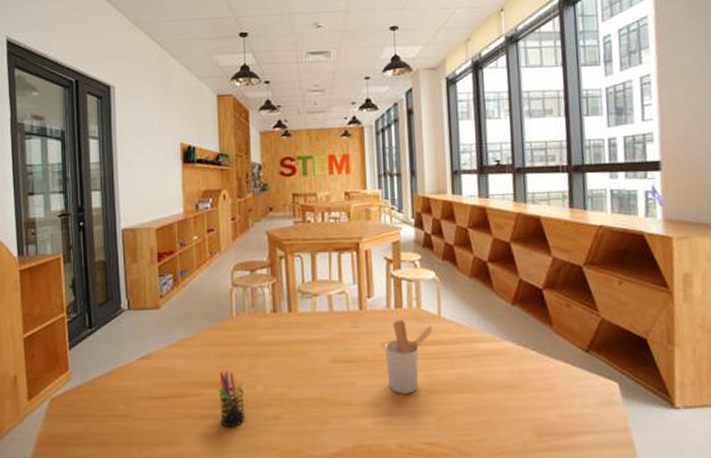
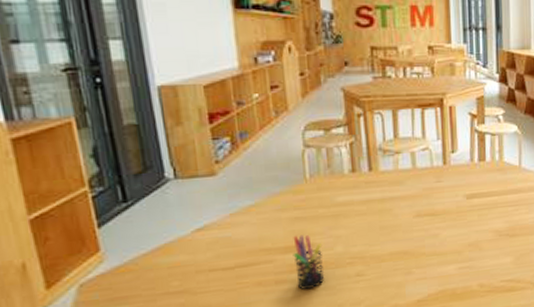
utensil holder: present [384,319,433,394] -> none [468,172,514,240]

